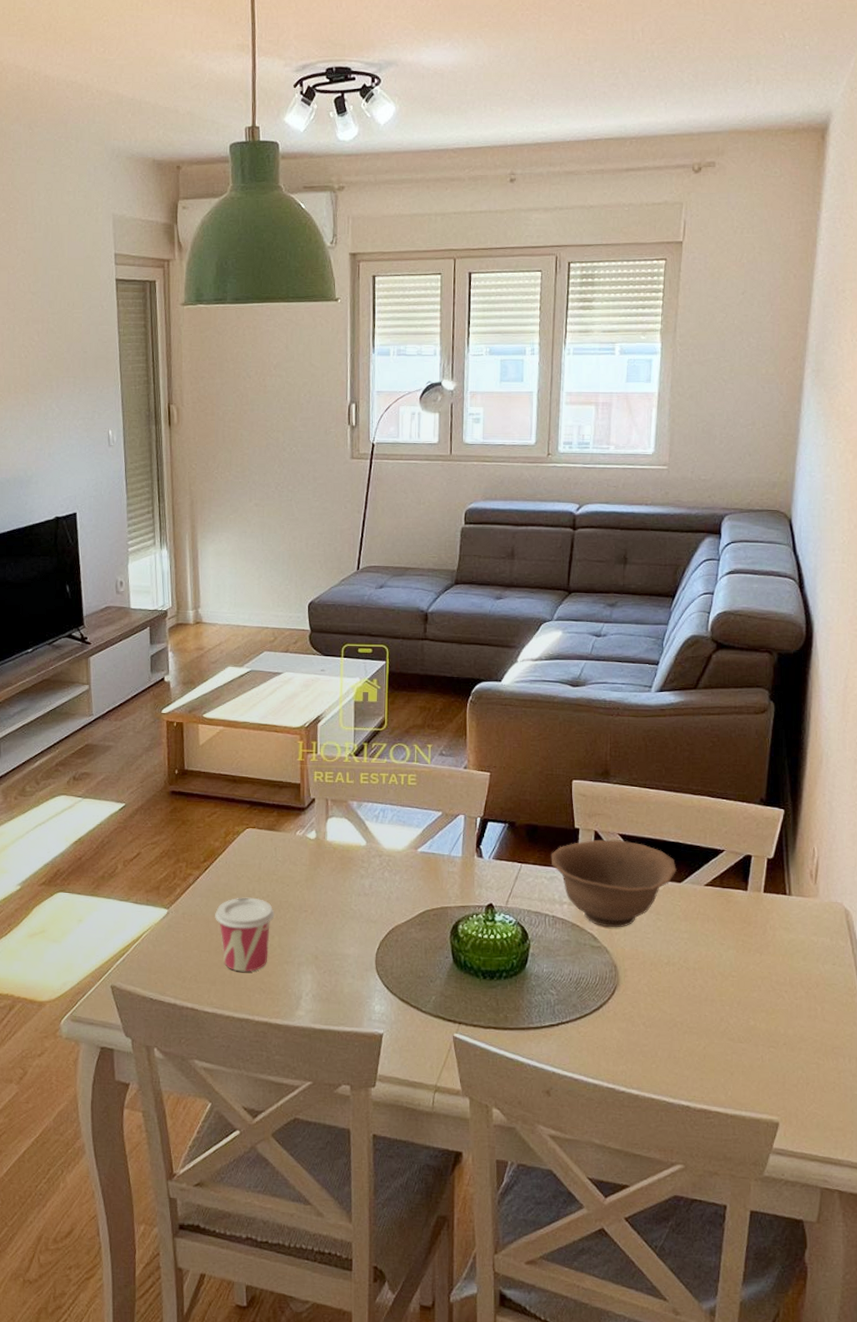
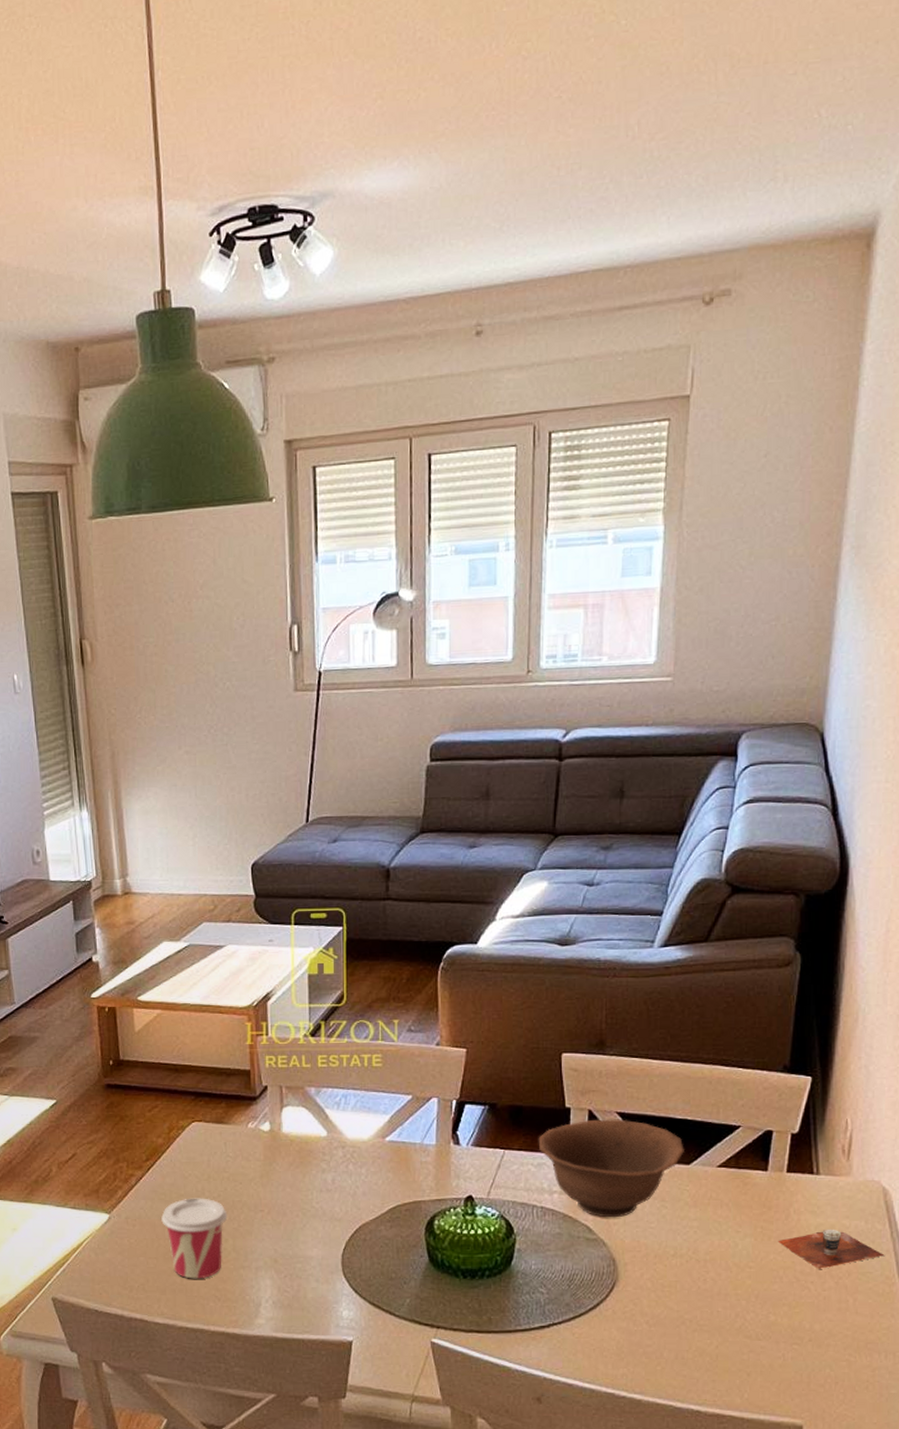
cup: none [756,944,846,980] -> present [777,1229,884,1269]

